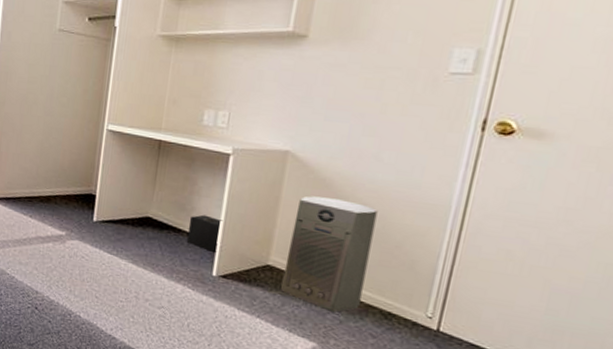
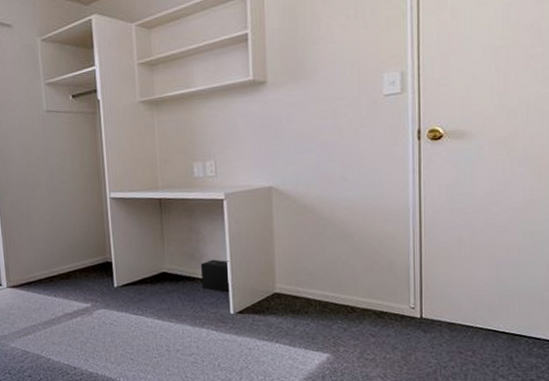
air purifier: present [281,196,378,313] -> none [289,221,357,322]

